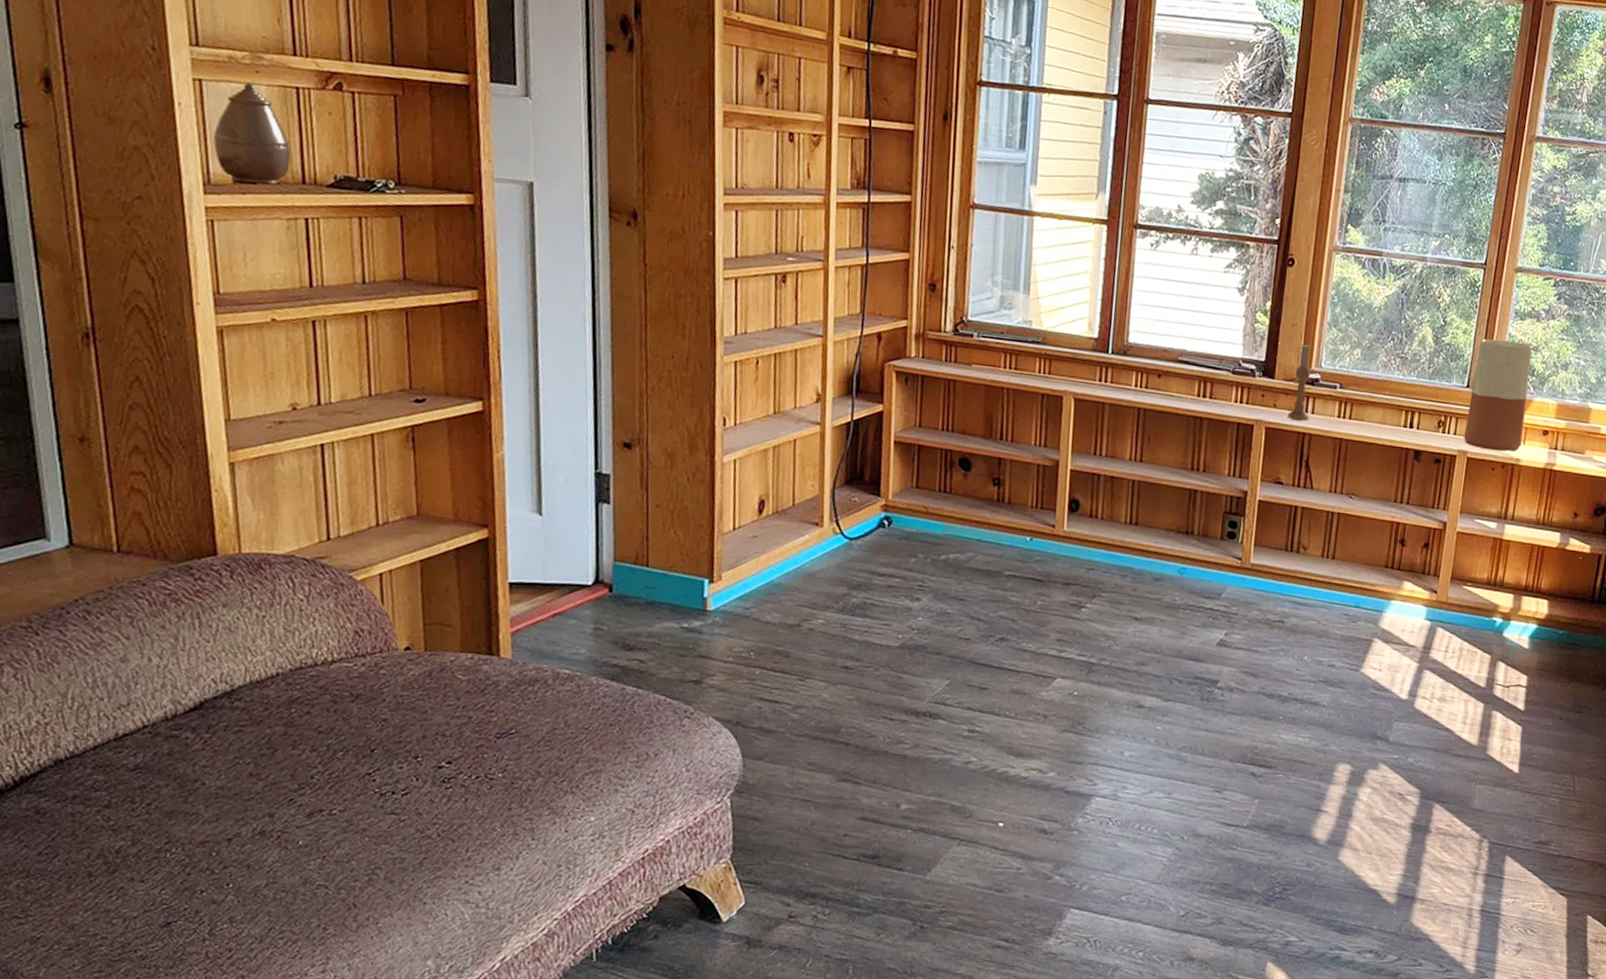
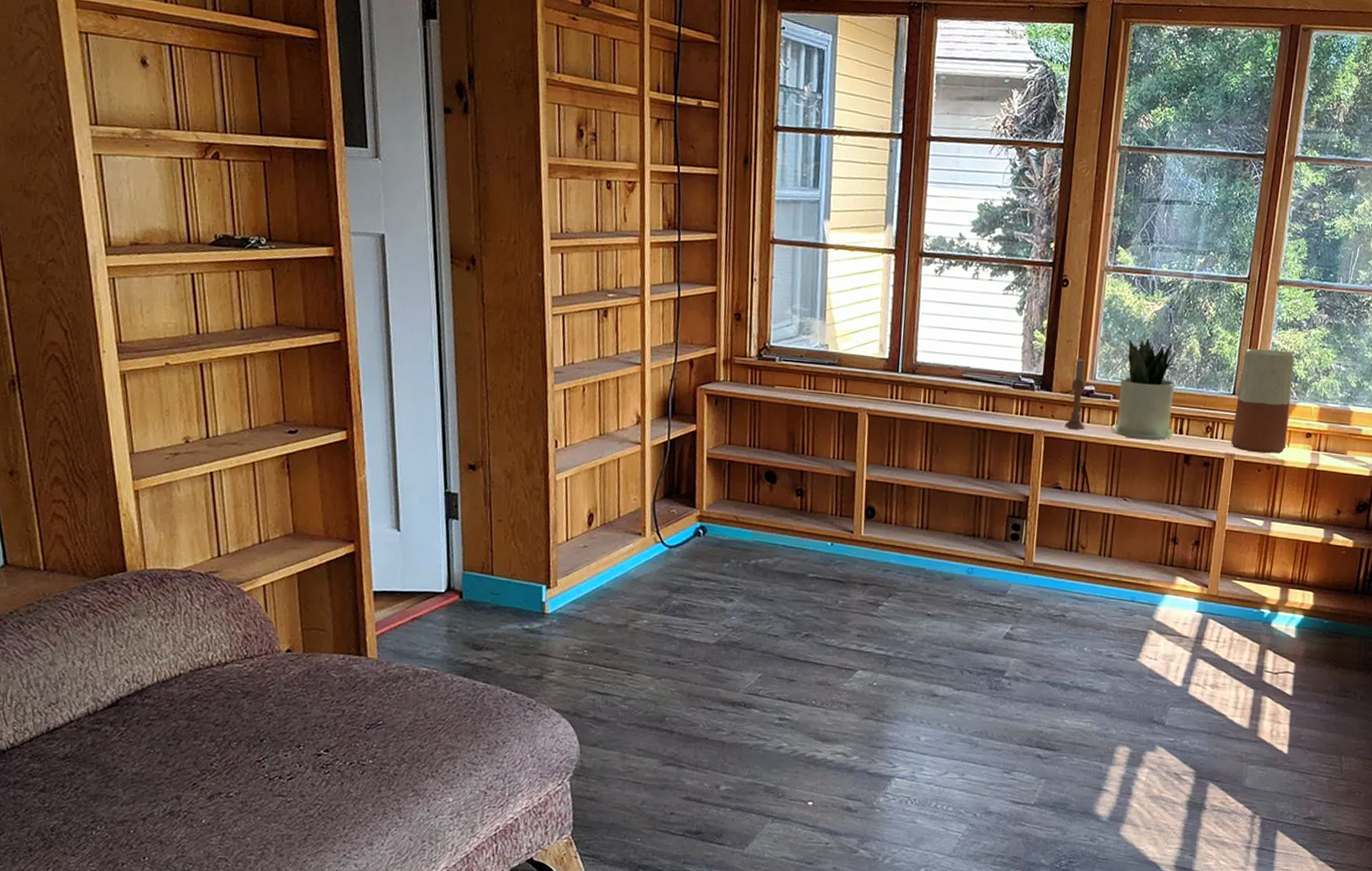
decorative jar: present [213,82,291,186] -> none [112,155,178,246]
planter: none [1335,325,1410,434] -> present [1110,338,1178,441]

